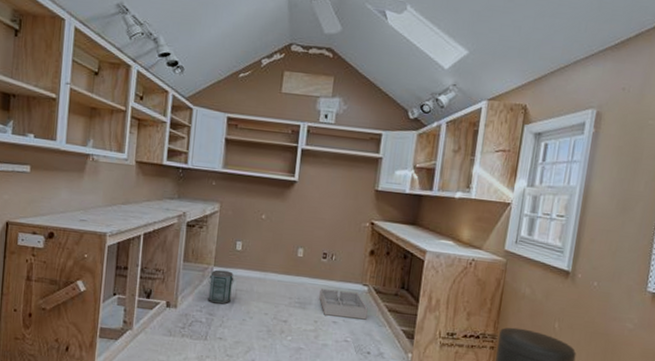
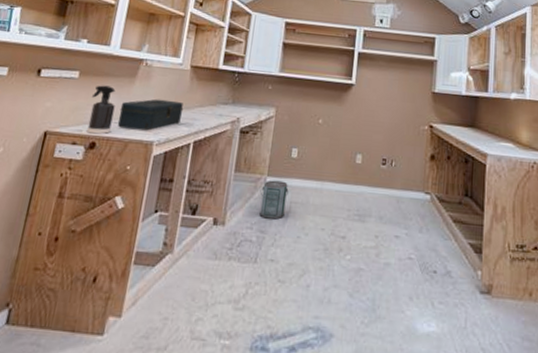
spray bottle: none [44,179,68,225] -> present [87,85,116,134]
toolbox: none [71,193,132,223] -> present [117,99,184,131]
plastic crate: present [319,288,368,320] -> none [379,198,432,233]

